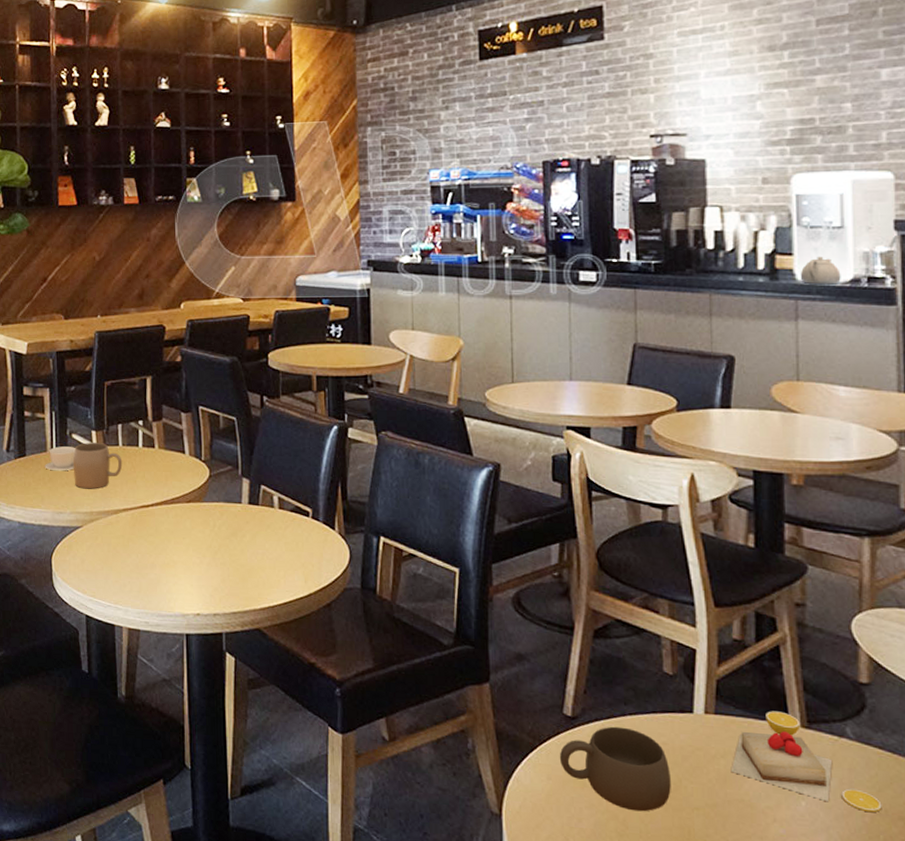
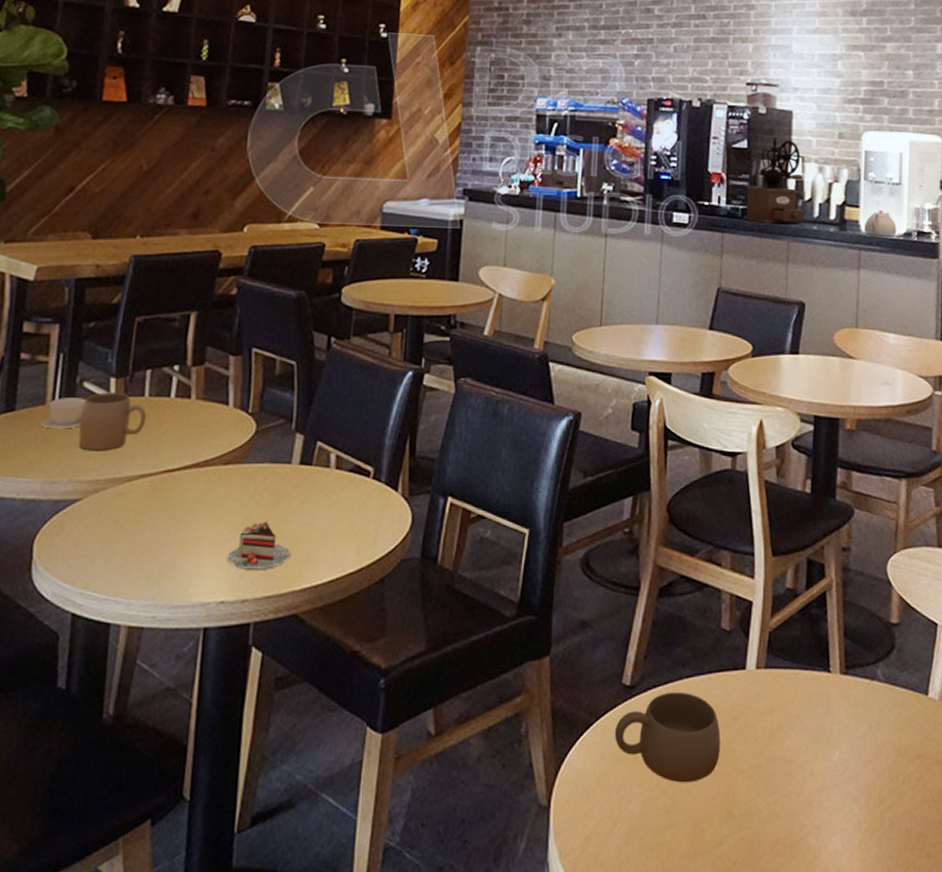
cake slice: none [197,551,249,591] -> present [226,522,291,571]
coffee grinder: none [657,189,727,278] -> present [743,137,804,225]
dessert: present [731,711,882,813] -> none [775,659,903,754]

